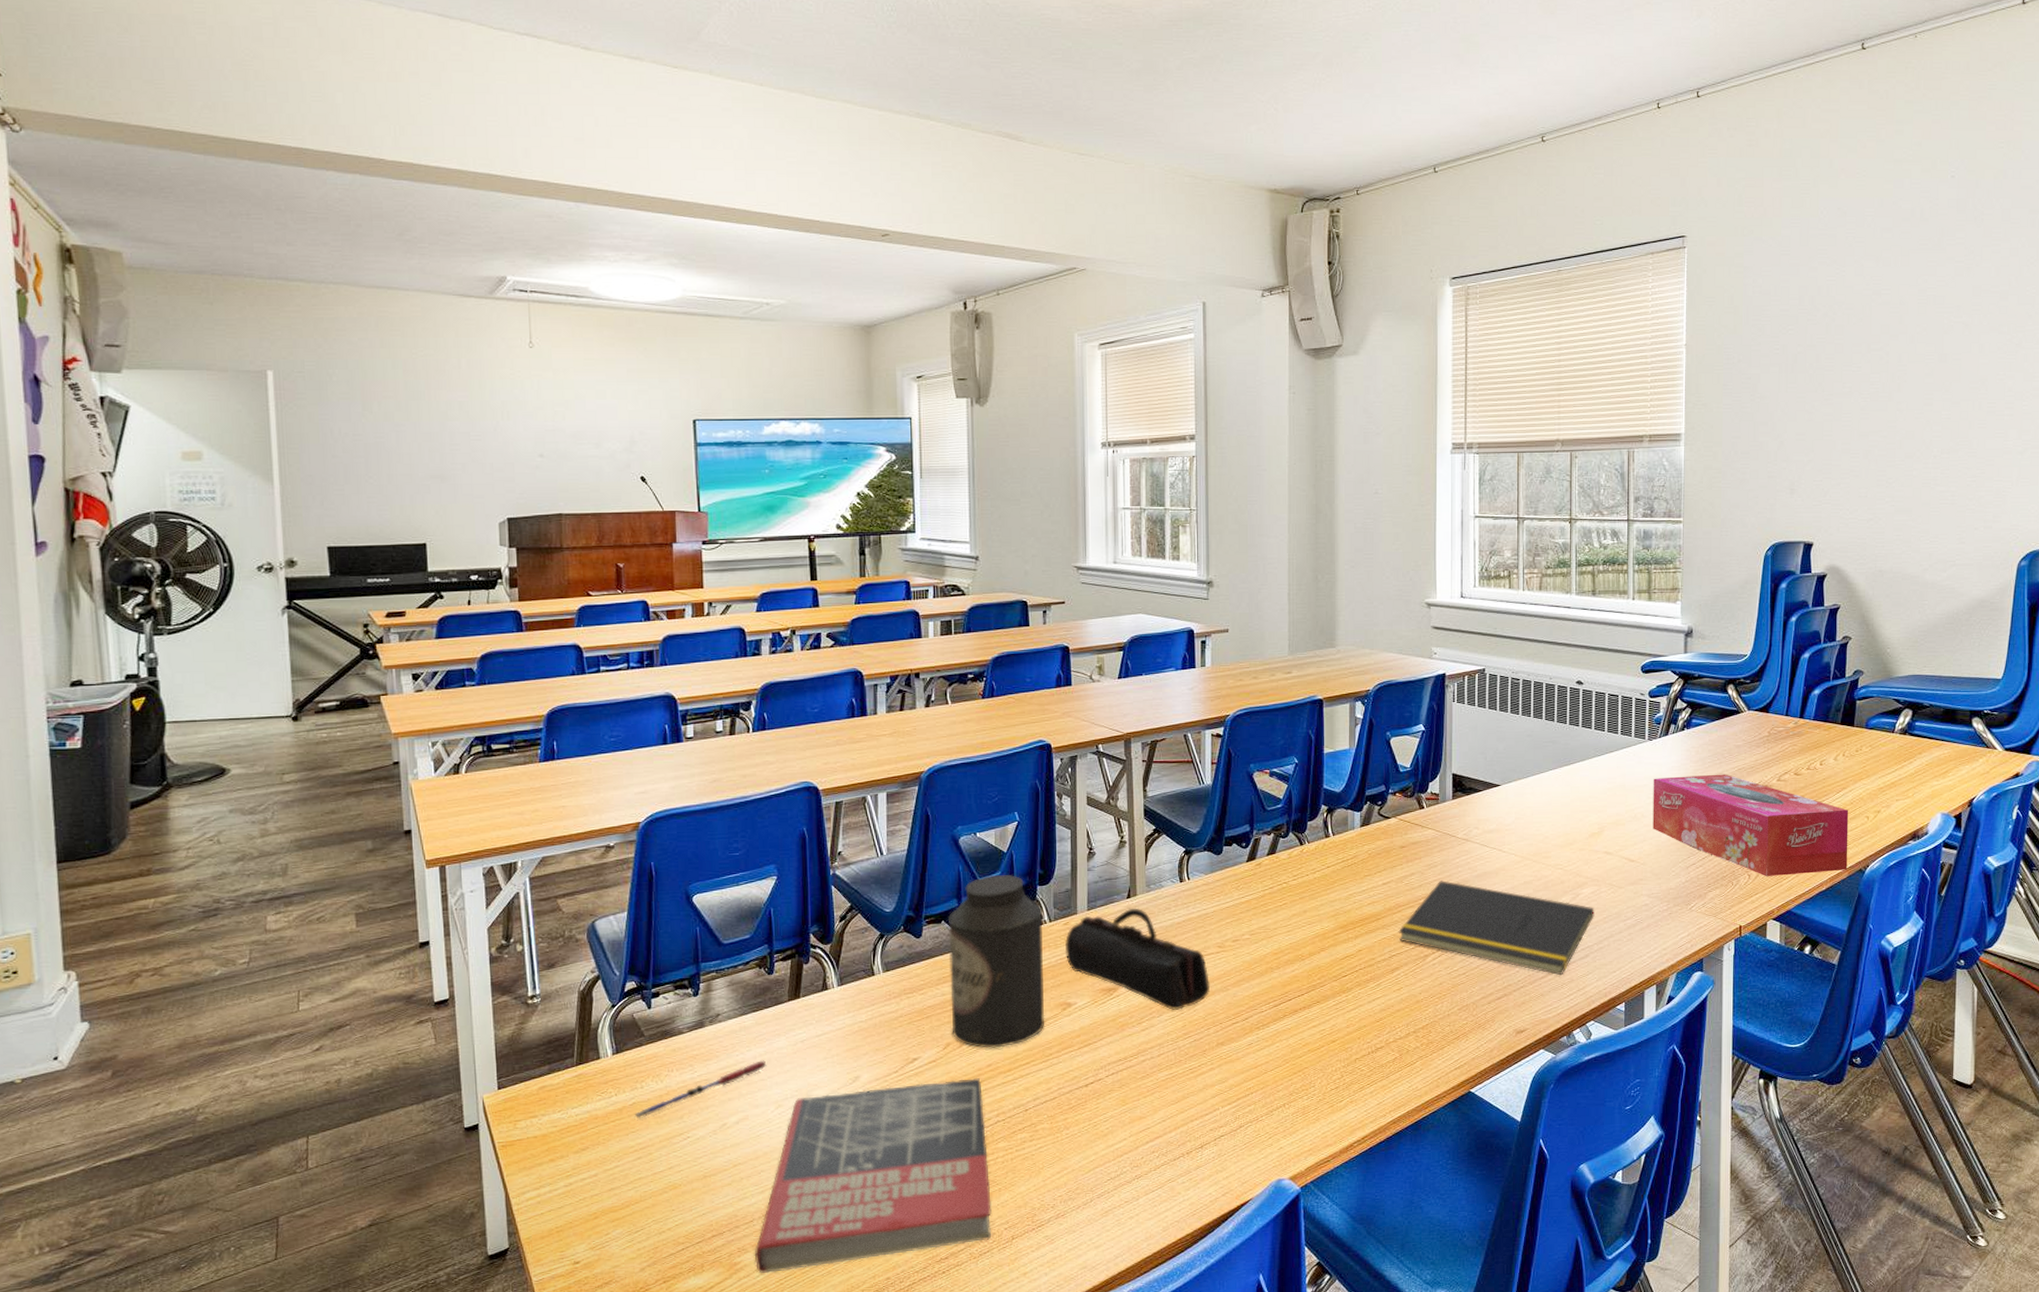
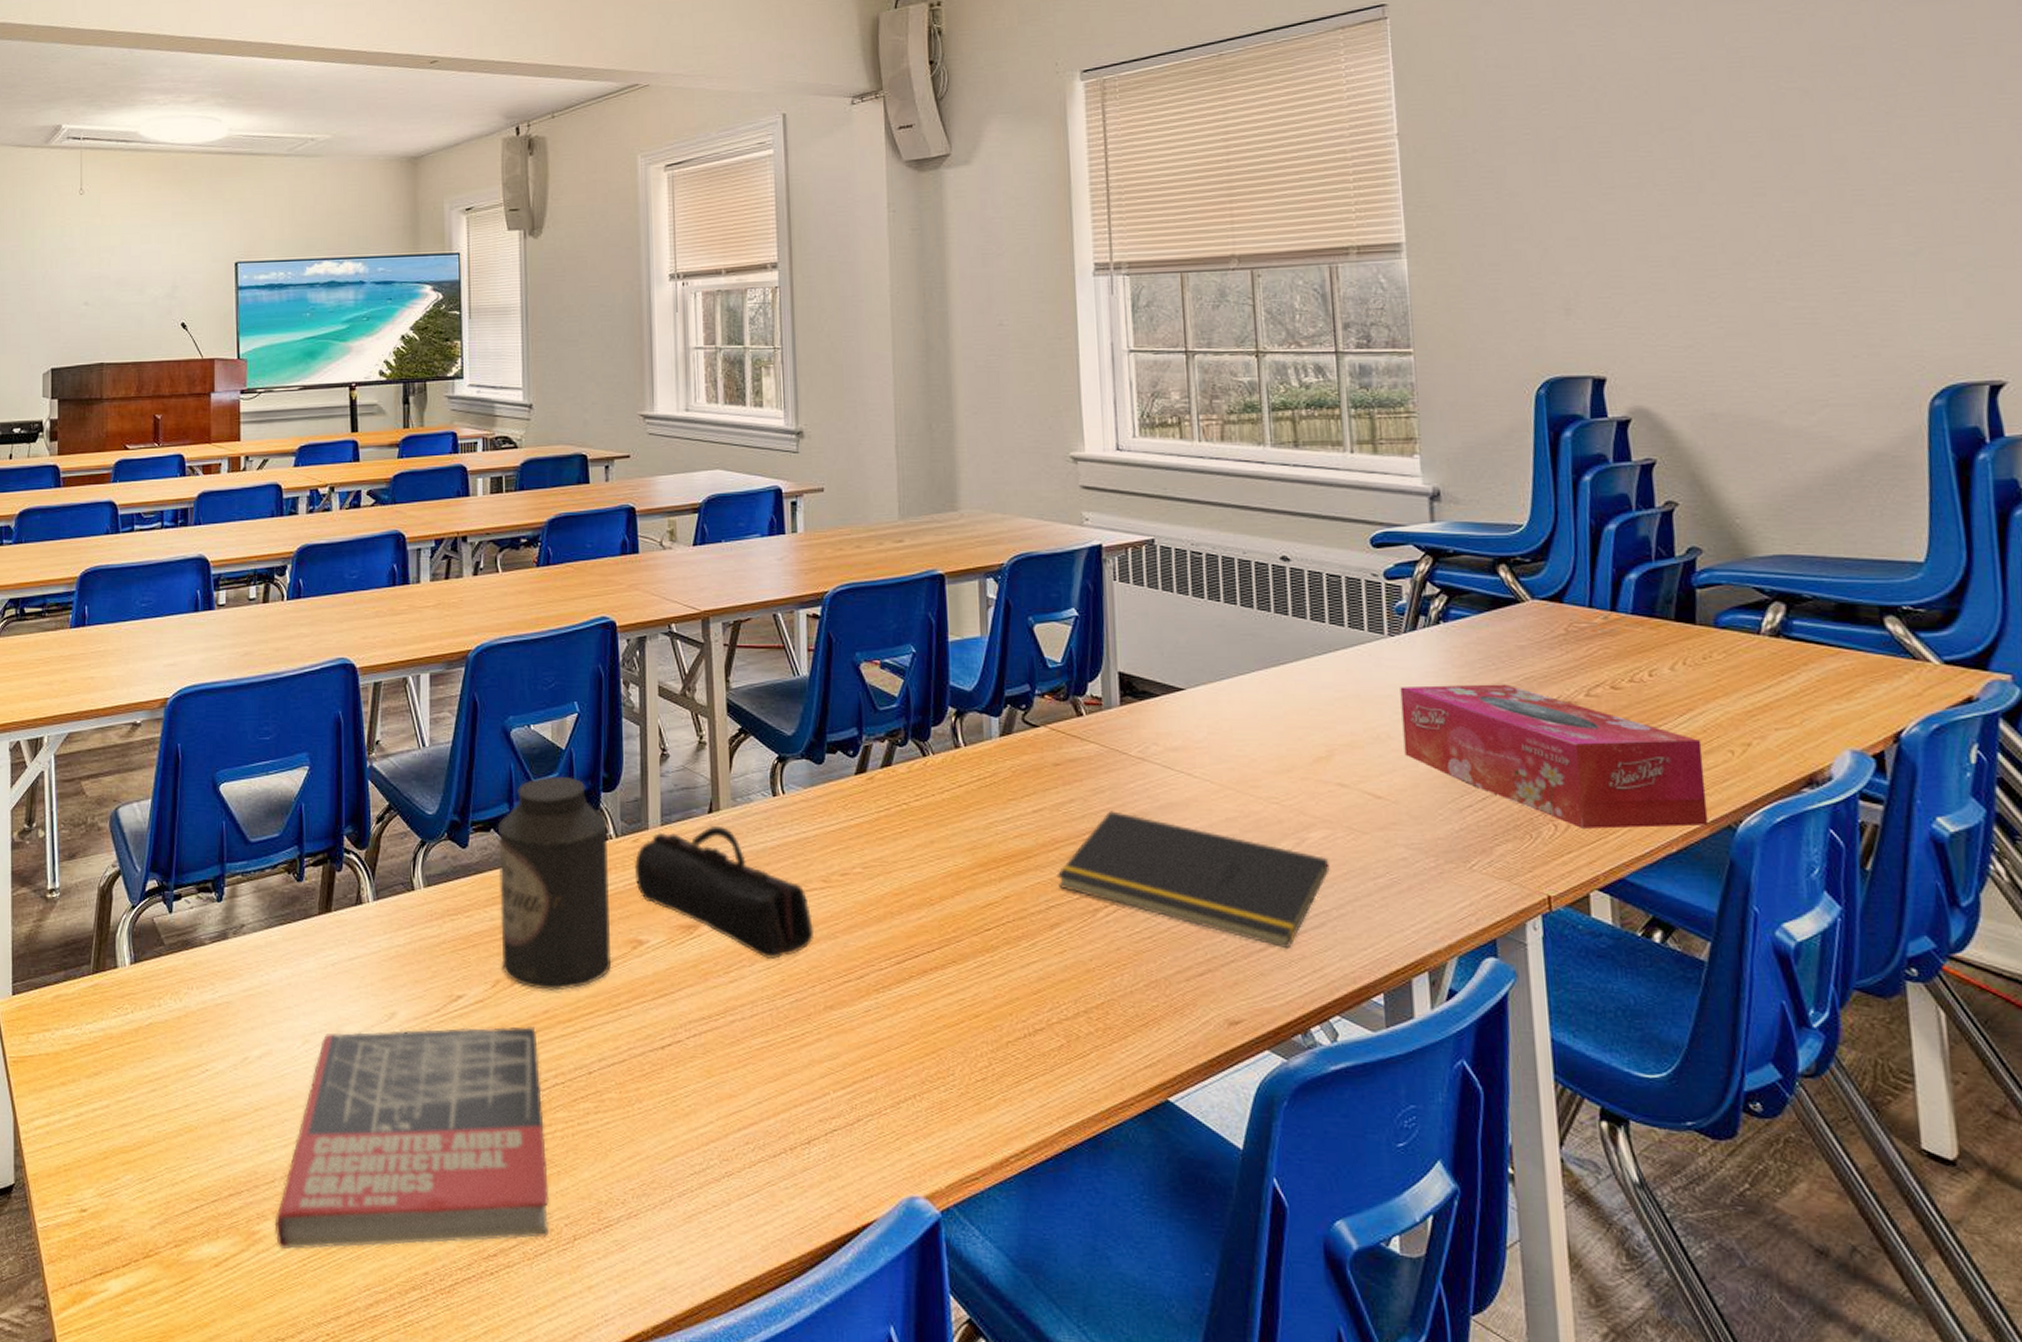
pen: present [634,1060,767,1120] -> none [150,984,294,1044]

